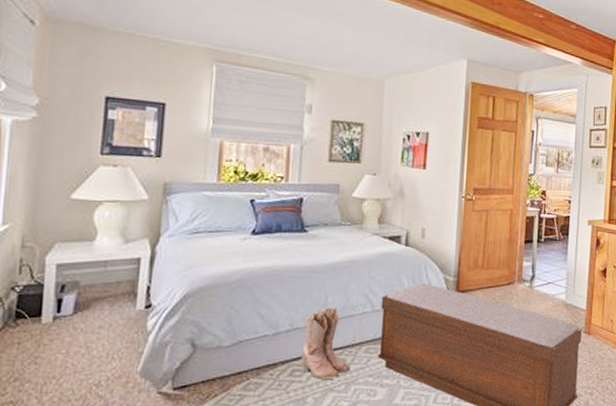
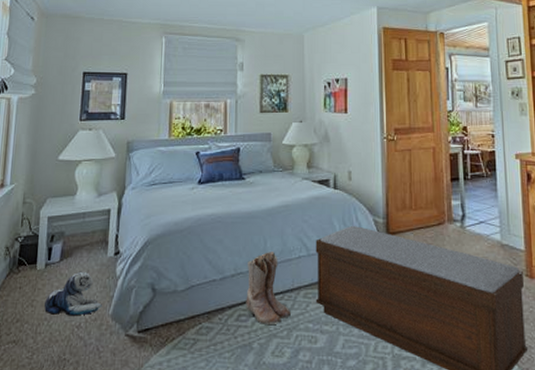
plush toy: none [52,325,128,374] -> present [44,271,102,316]

